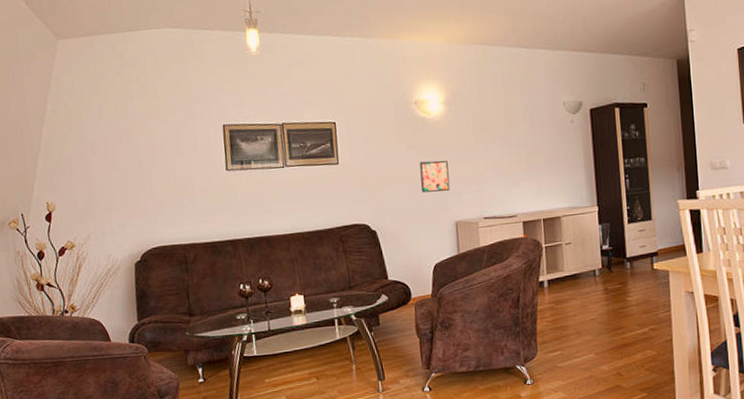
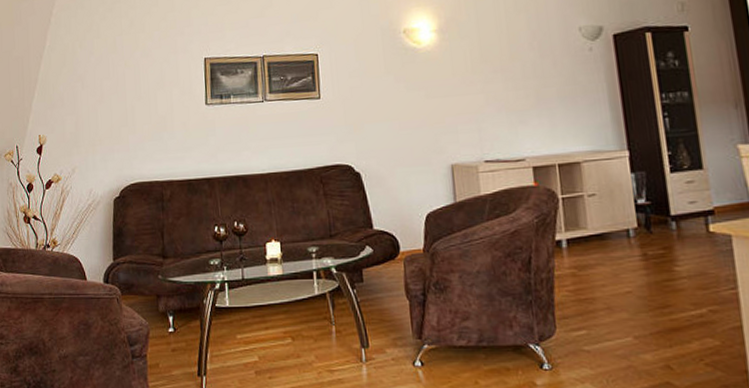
wall art: present [419,160,450,193] -> none [409,95,445,131]

